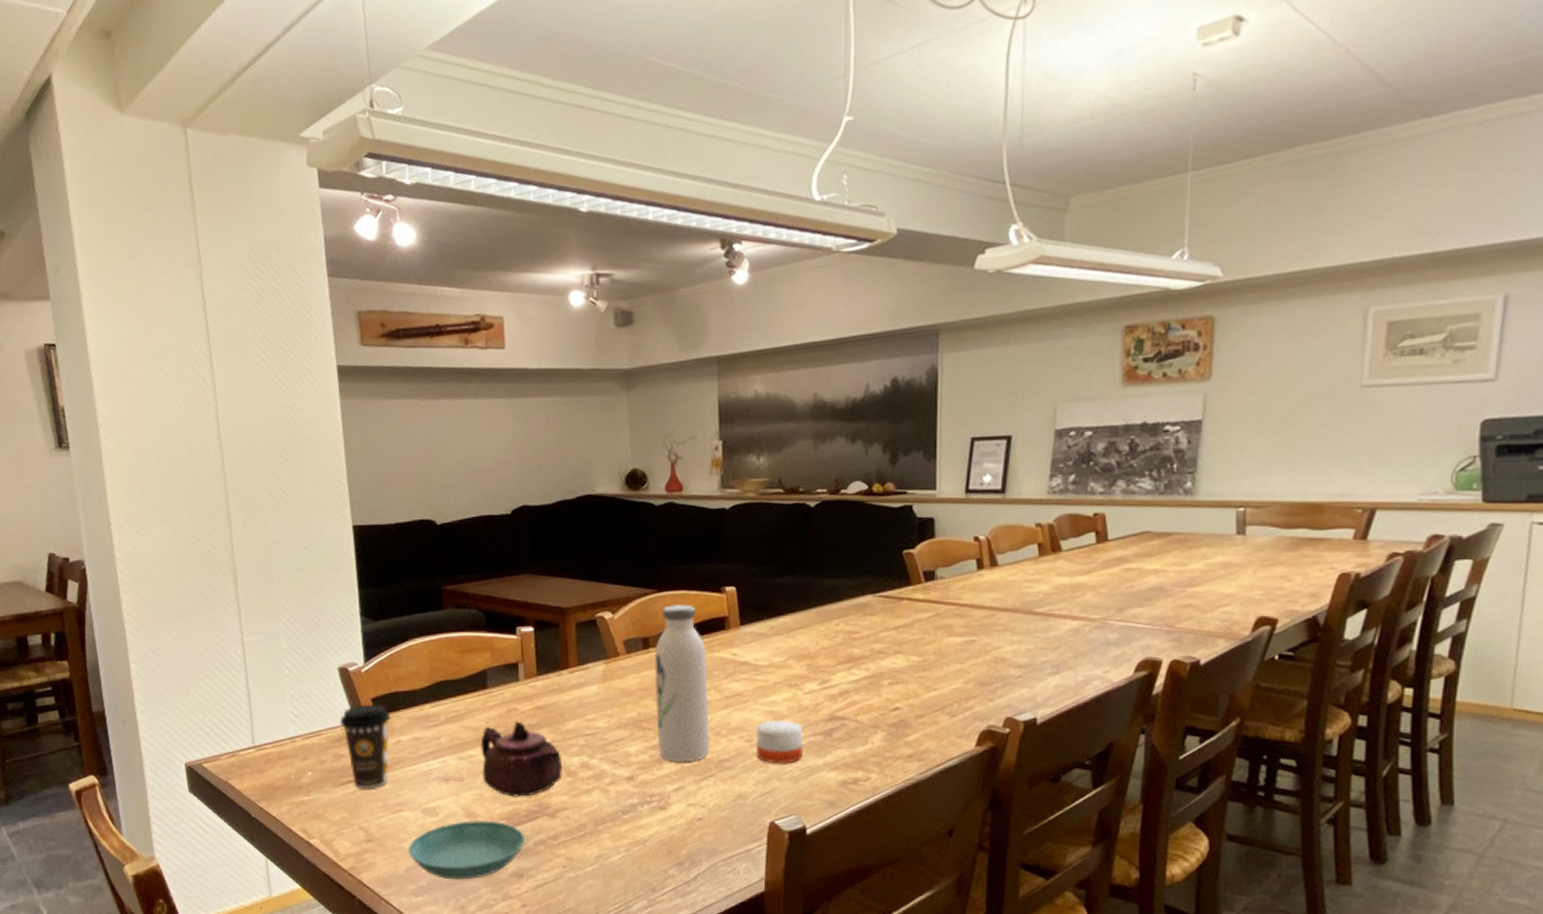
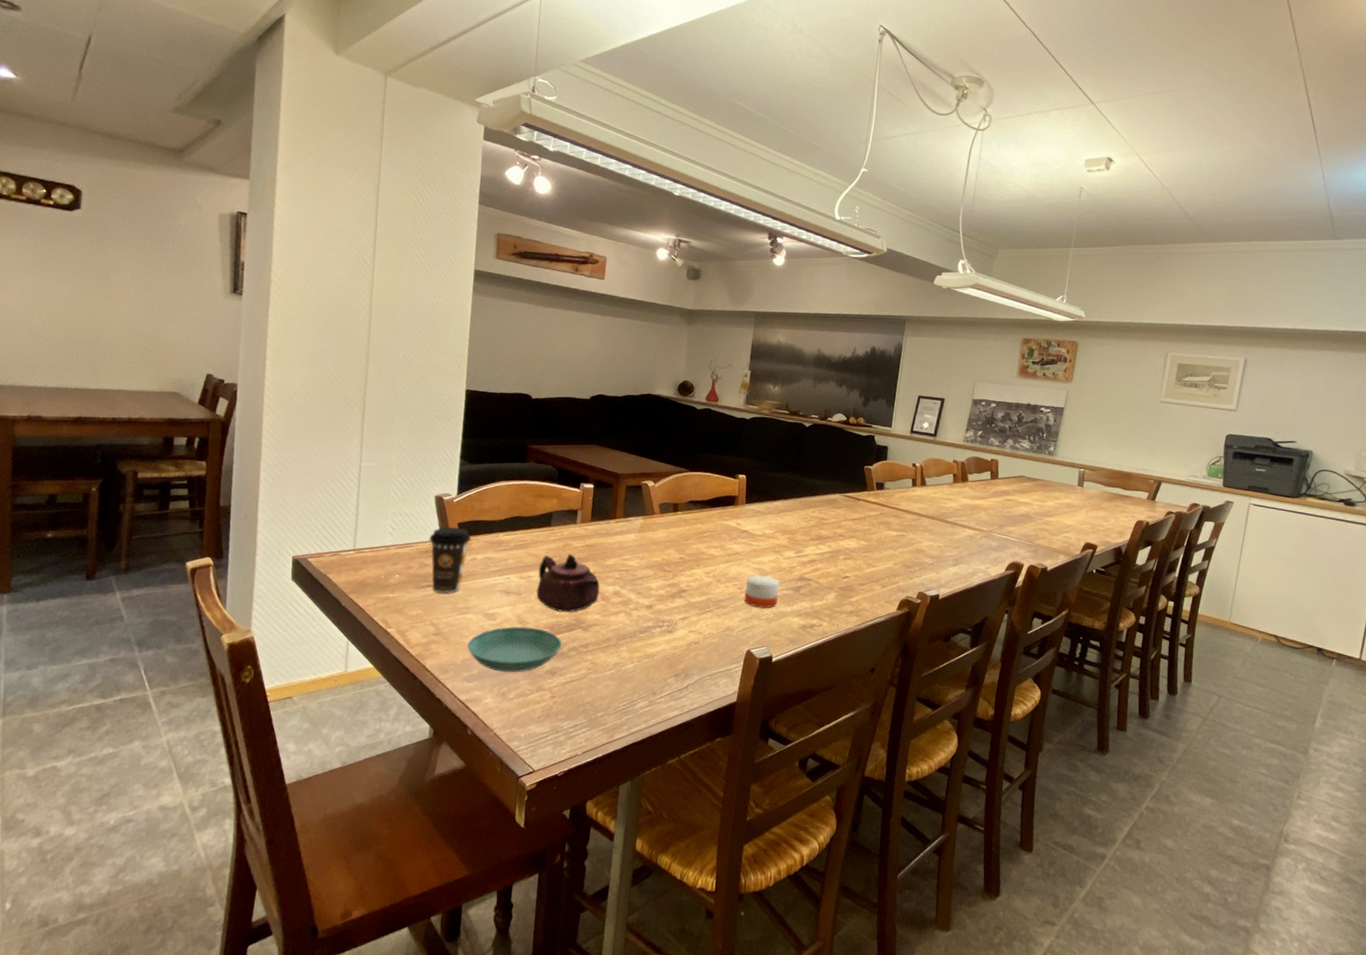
water bottle: present [654,604,711,761] -> none [673,482,719,599]

